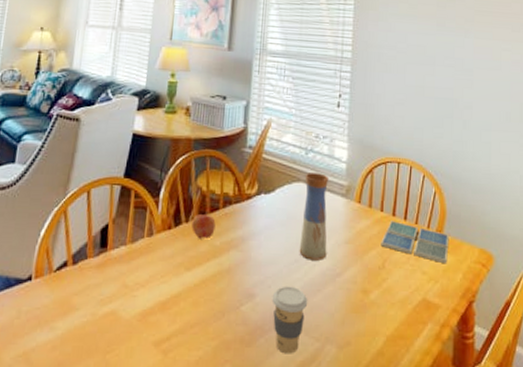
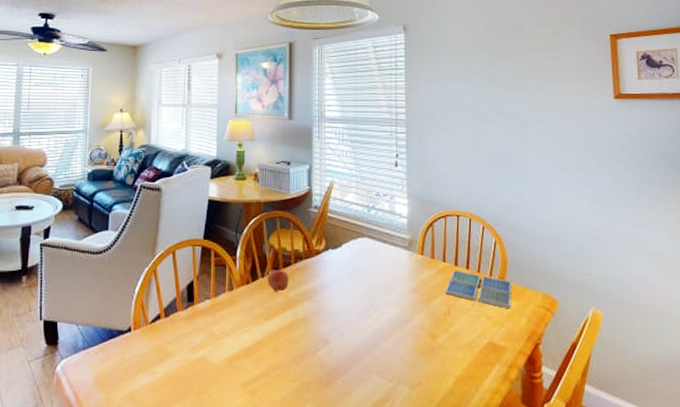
coffee cup: present [272,286,308,354] -> none [345,332,379,394]
vase: present [299,173,328,260] -> none [368,228,394,309]

